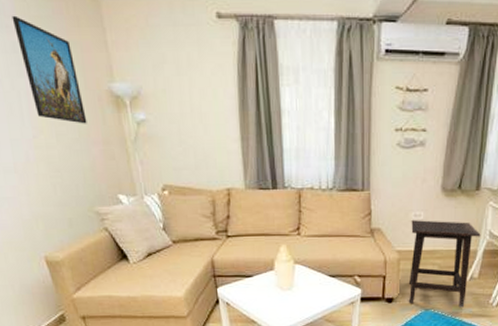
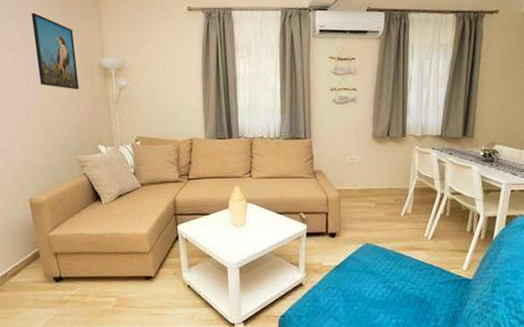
side table: present [408,220,481,308] -> none [348,163,411,241]

